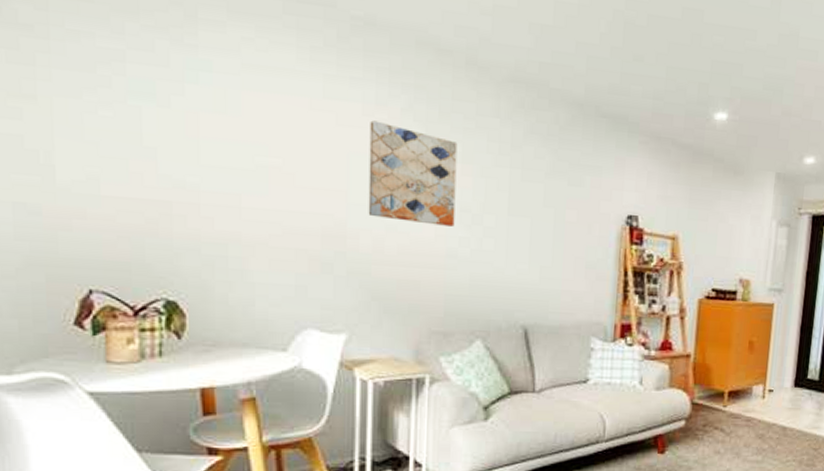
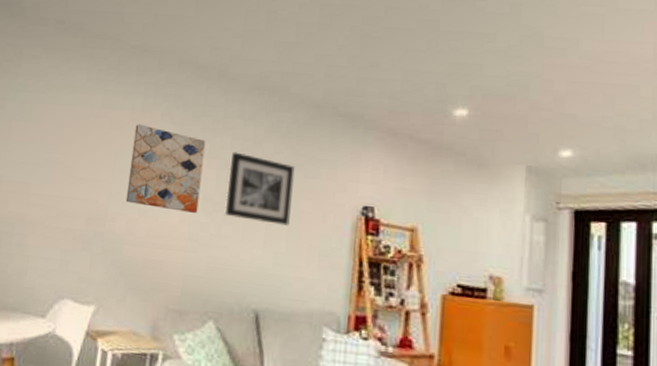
wall art: none [485,156,558,238] -> present [224,152,295,226]

